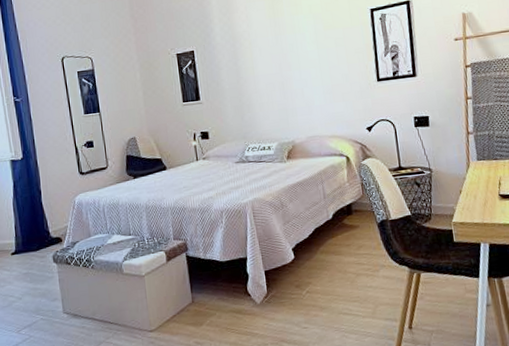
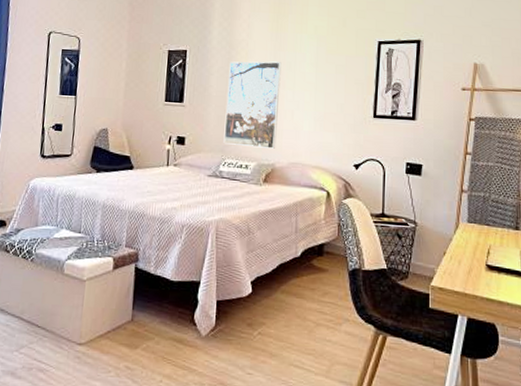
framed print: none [236,45,293,131] -> present [223,61,282,149]

